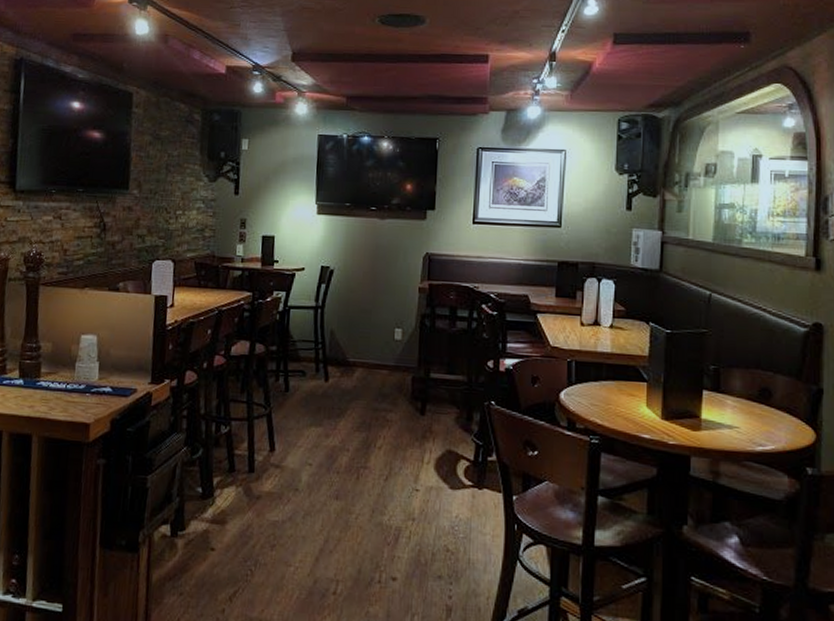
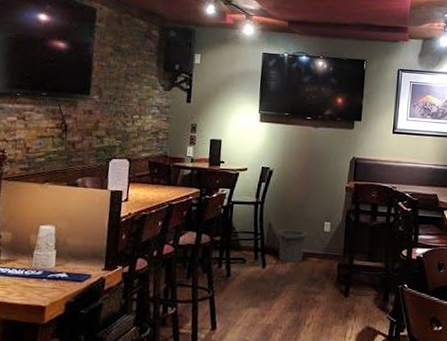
trash can: none [340,336,376,376] -> present [277,228,308,263]

